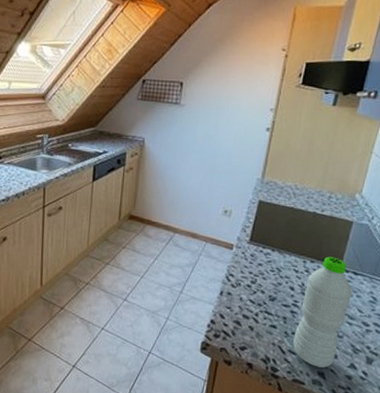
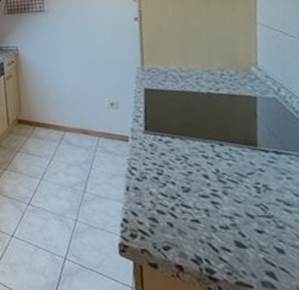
water bottle: present [293,256,353,368] -> none [221,137,283,266]

